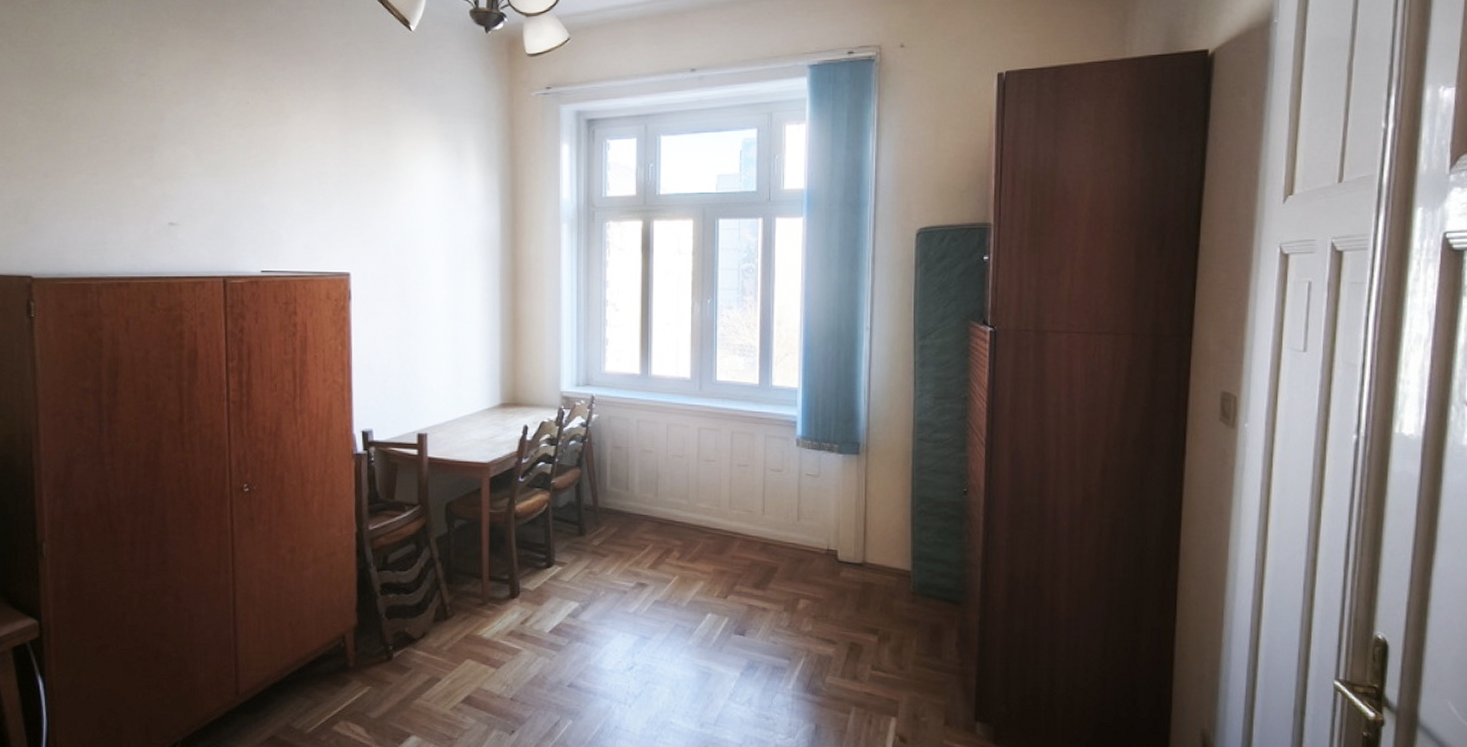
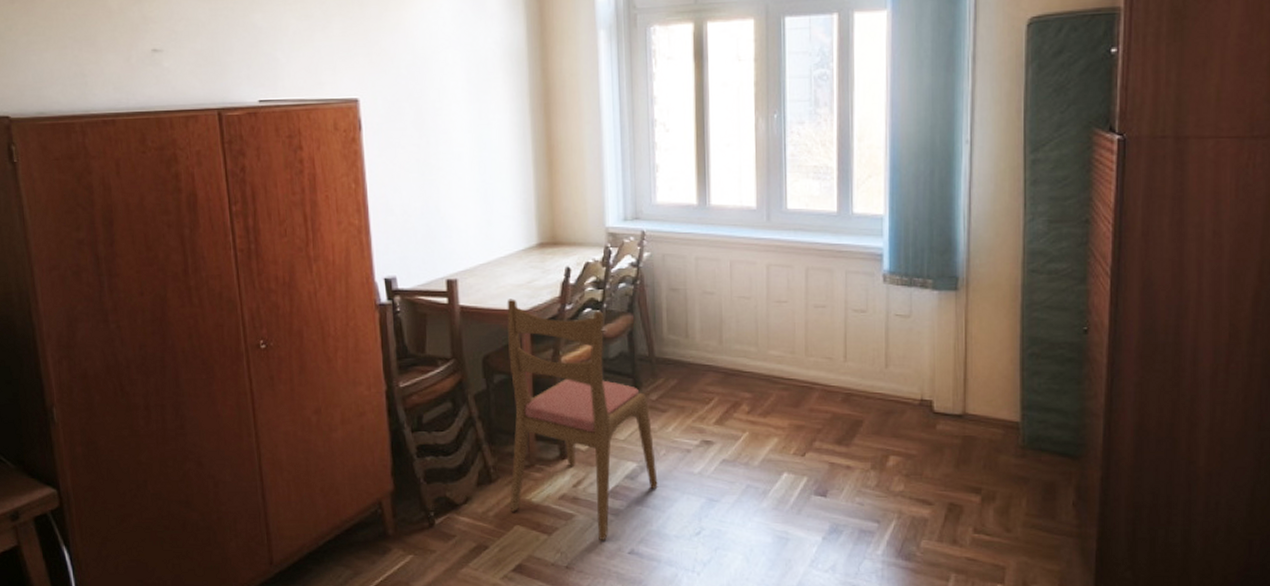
dining chair: none [462,452,597,674] -> present [507,299,658,540]

